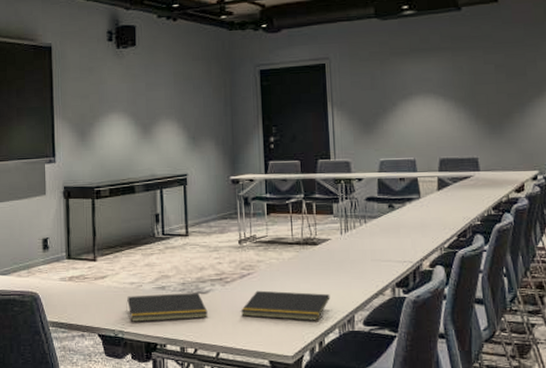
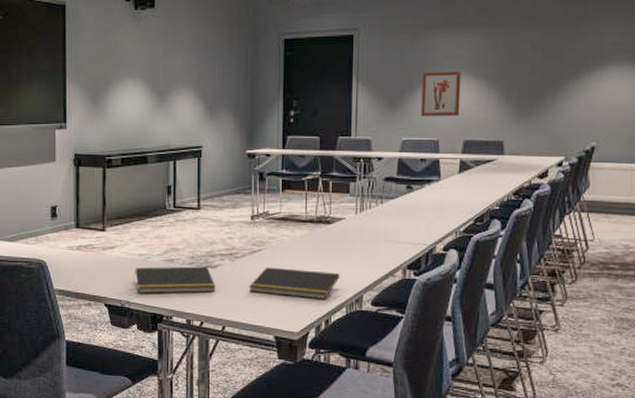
wall art: none [393,94,433,138] -> present [421,71,461,117]

